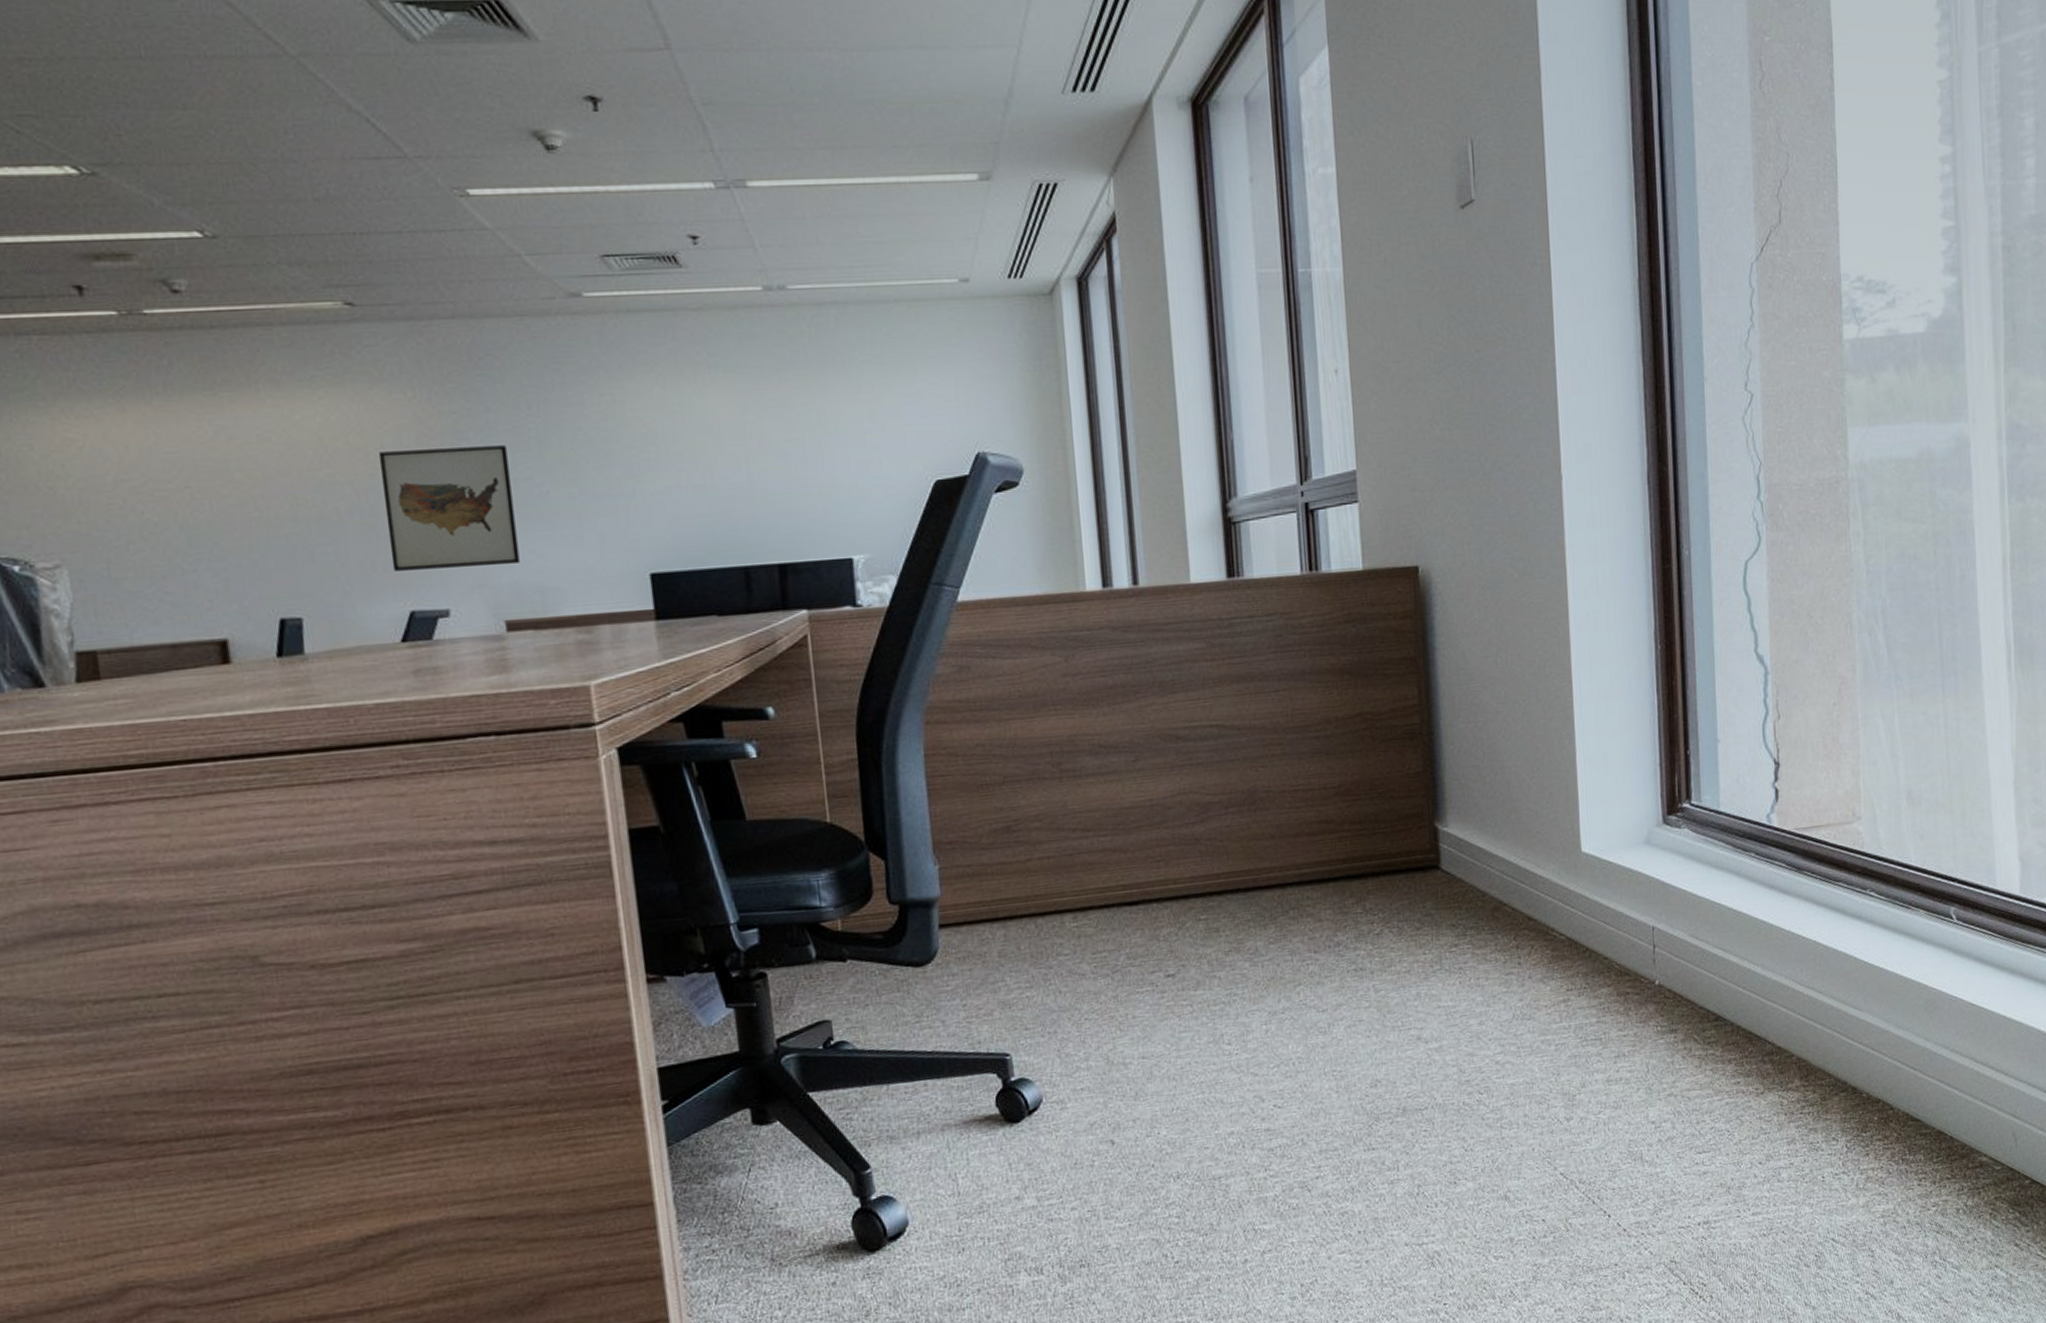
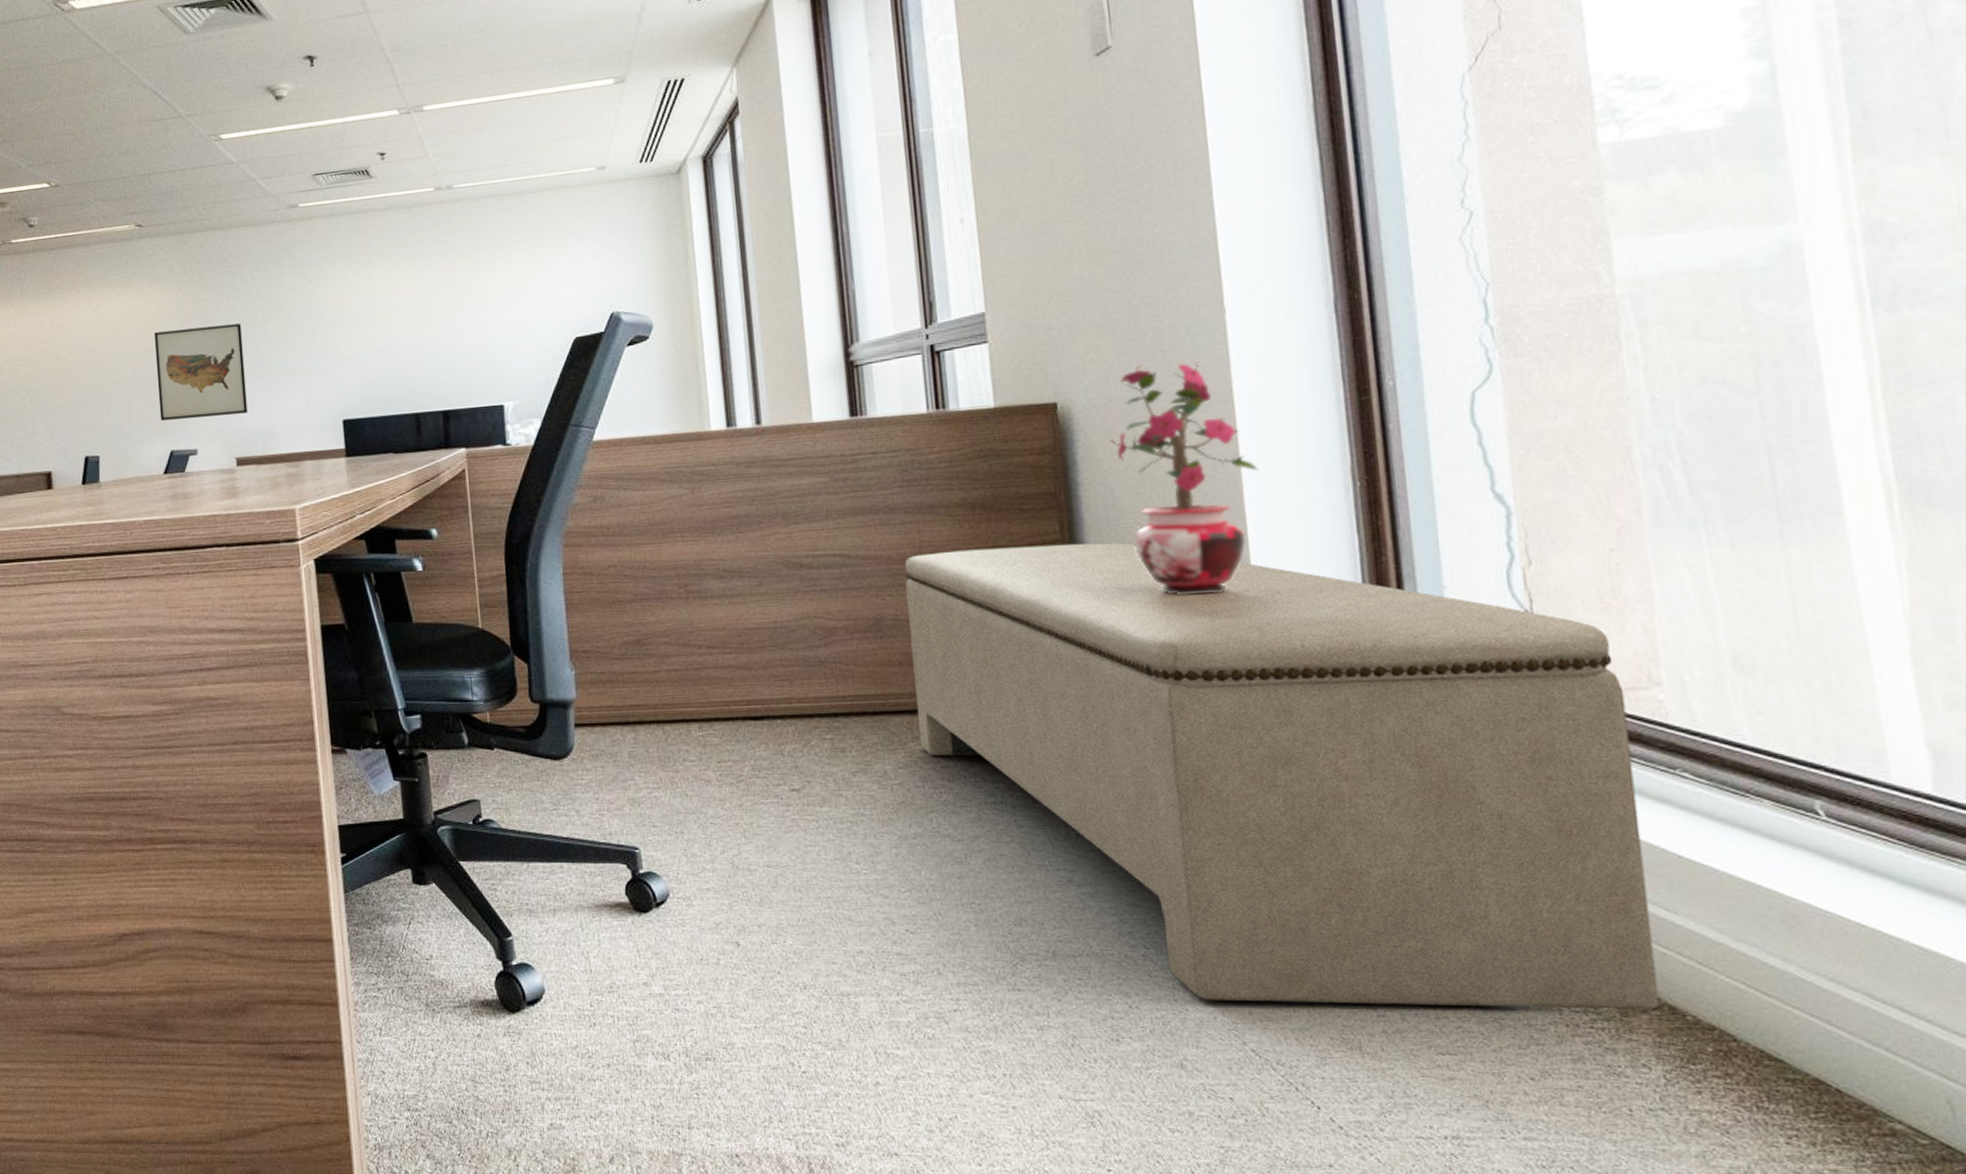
bench: none [1278,706,1847,1135] -> present [905,542,1660,1010]
potted plant: none [1463,528,1584,756] -> present [1110,362,1259,595]

